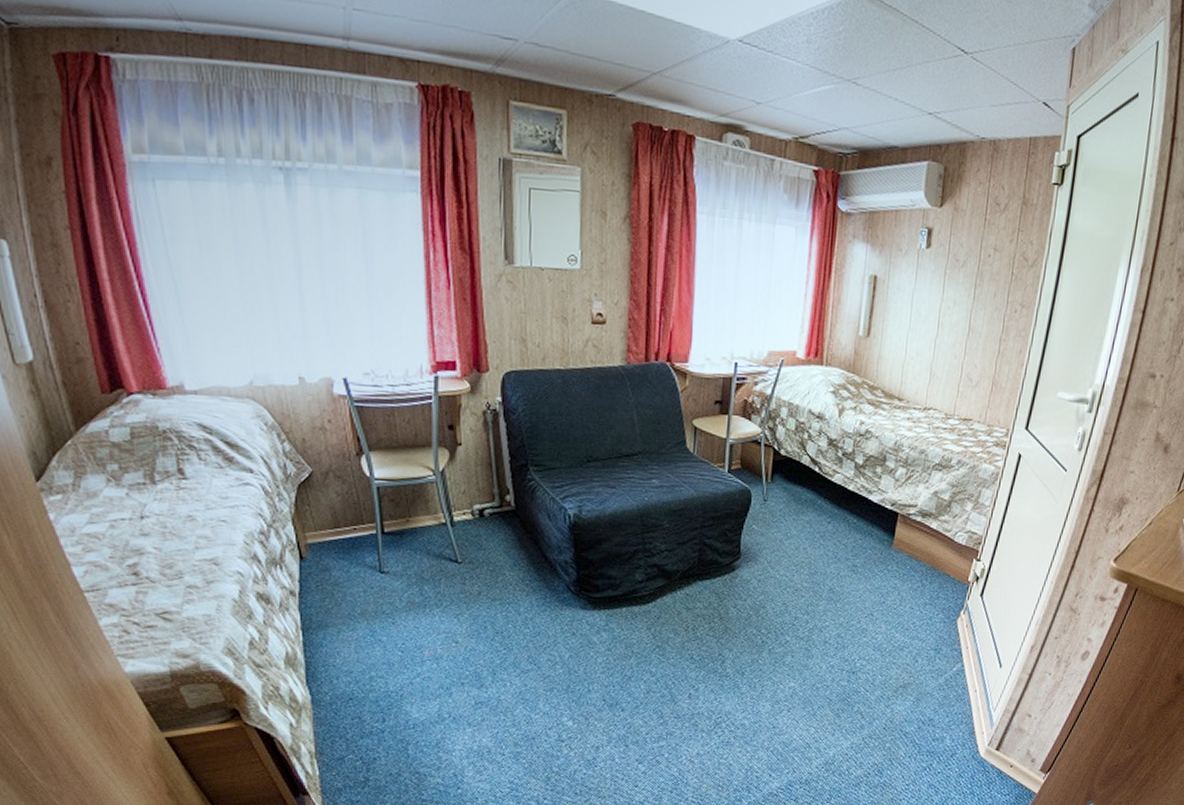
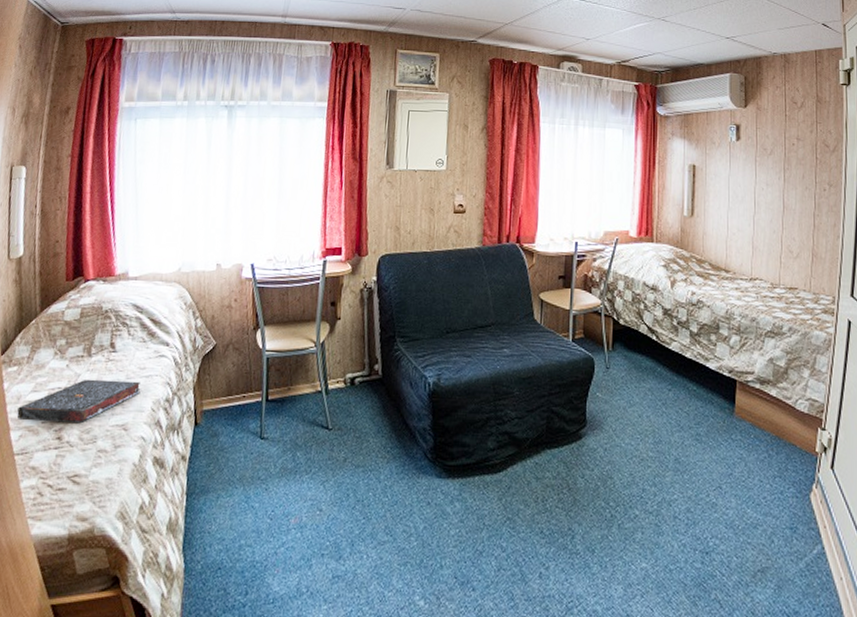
book: none [74,509,227,558] -> present [17,379,141,423]

